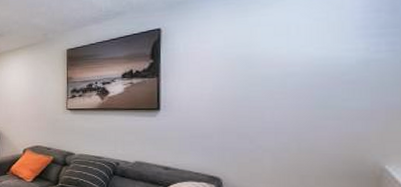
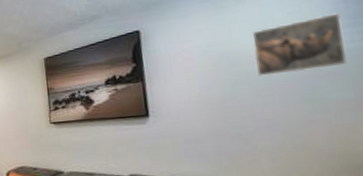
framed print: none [272,22,372,80] -> present [252,13,347,77]

